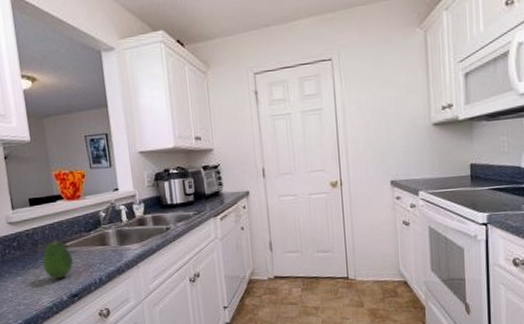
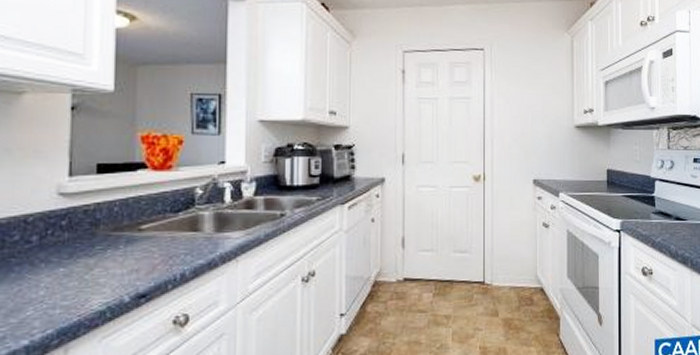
fruit: present [43,240,73,279] -> none [101,221,147,273]

